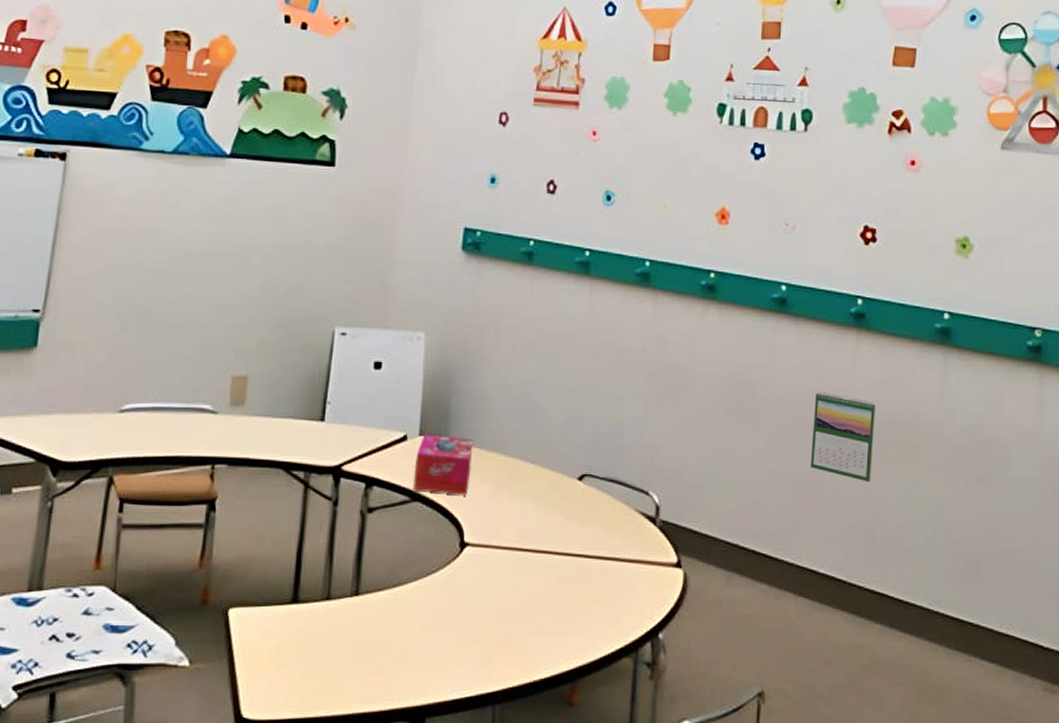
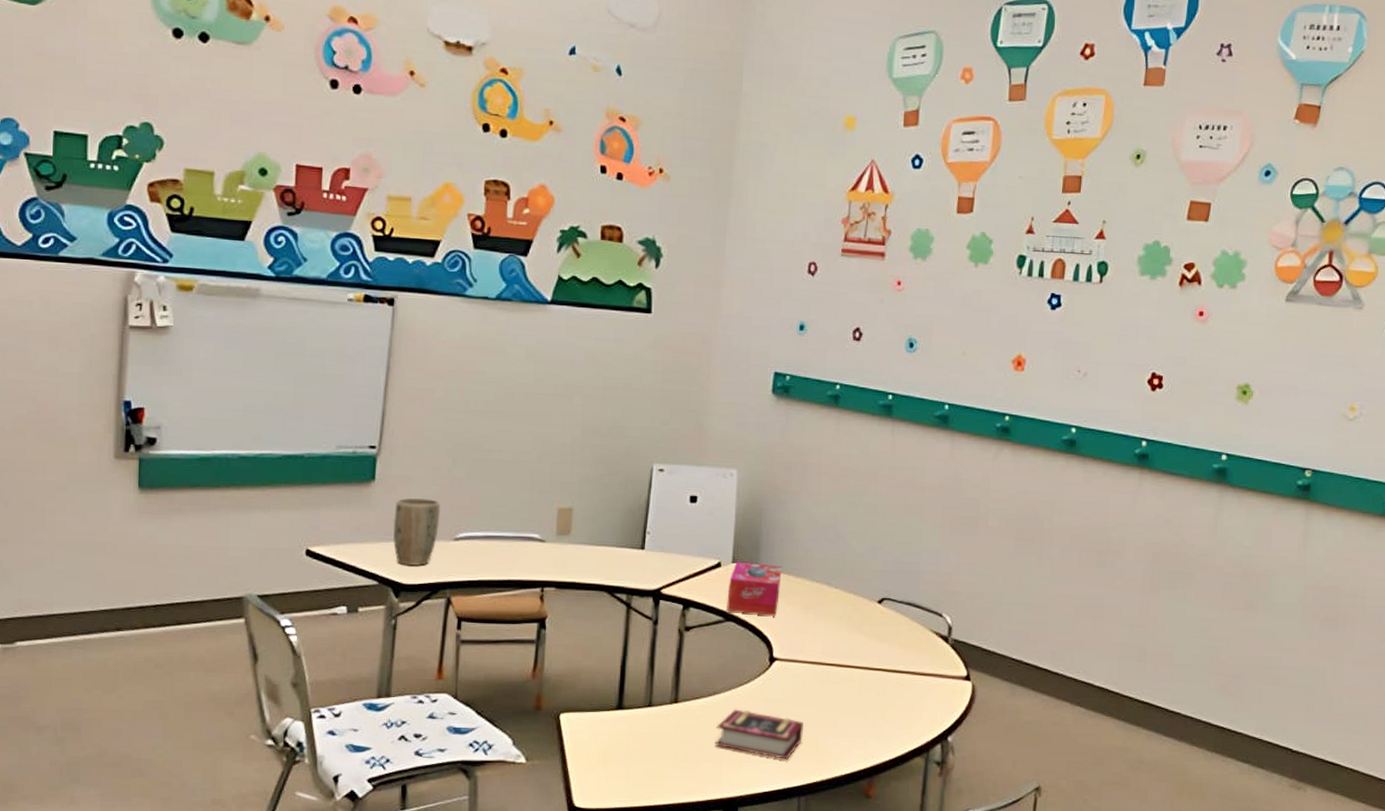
plant pot: none [53,365,106,442] -> present [393,497,441,566]
book: none [399,602,498,661] -> present [715,709,803,759]
calendar: present [810,391,876,483] -> none [1091,525,1154,607]

